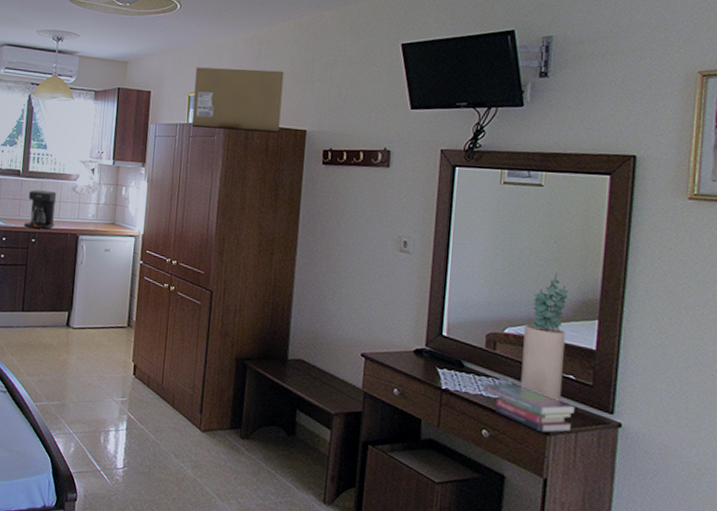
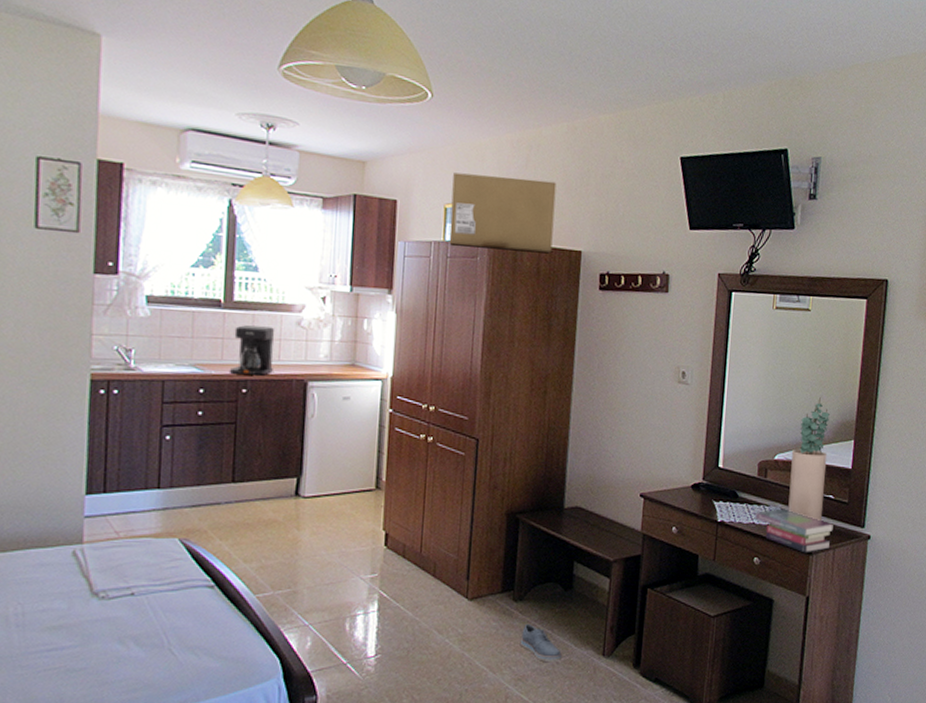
shoe: none [245,461,285,501] -> present [520,623,563,661]

